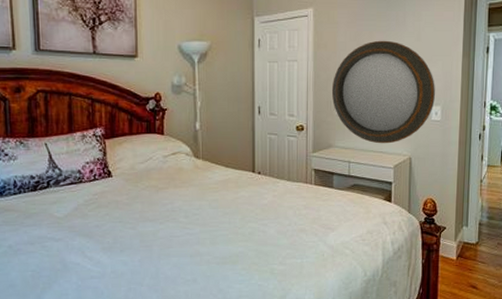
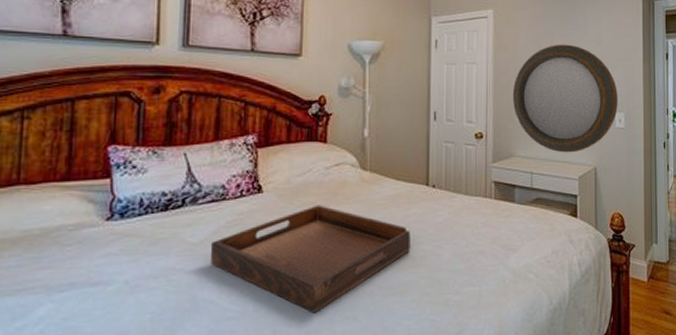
serving tray: none [73,188,240,276] -> present [210,205,410,313]

